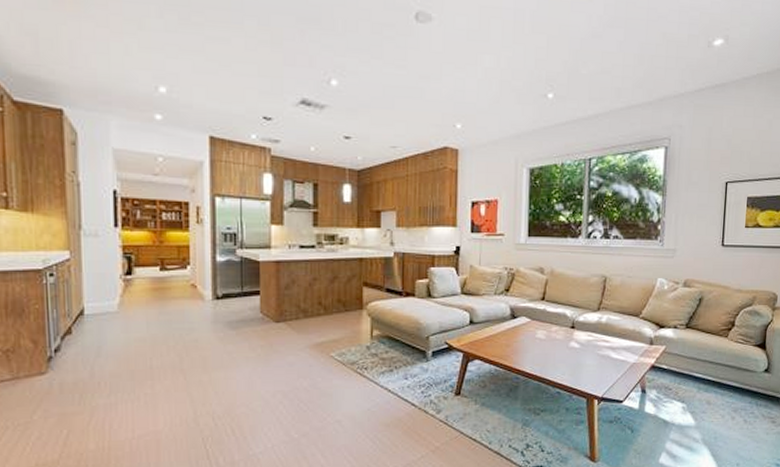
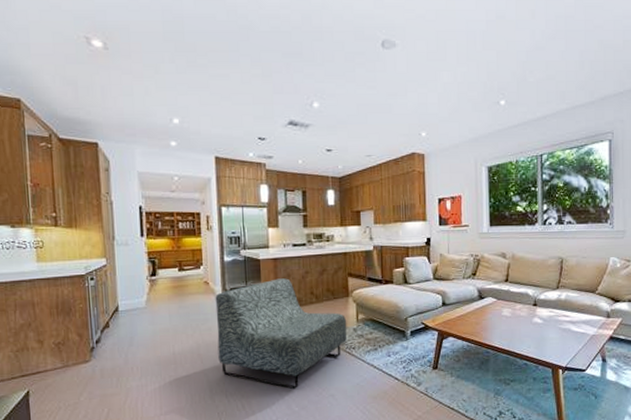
armchair: none [204,285,359,413] -> present [215,278,347,389]

